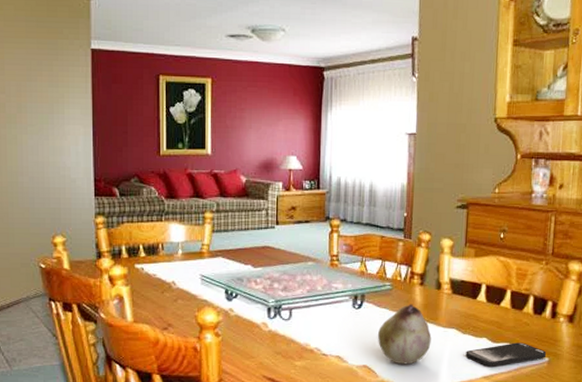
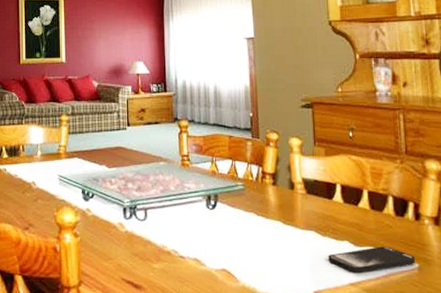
fruit: present [377,304,432,365] -> none [234,204,290,269]

